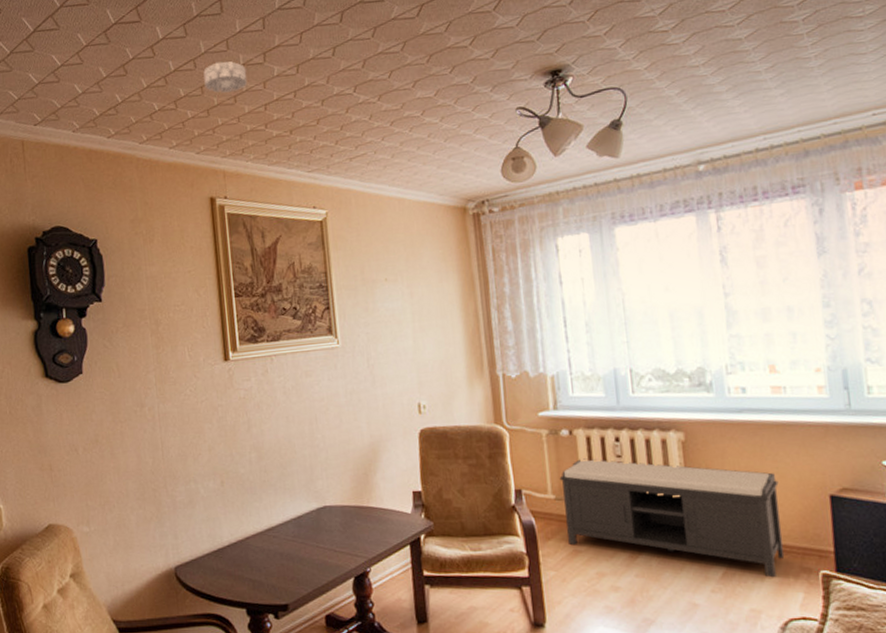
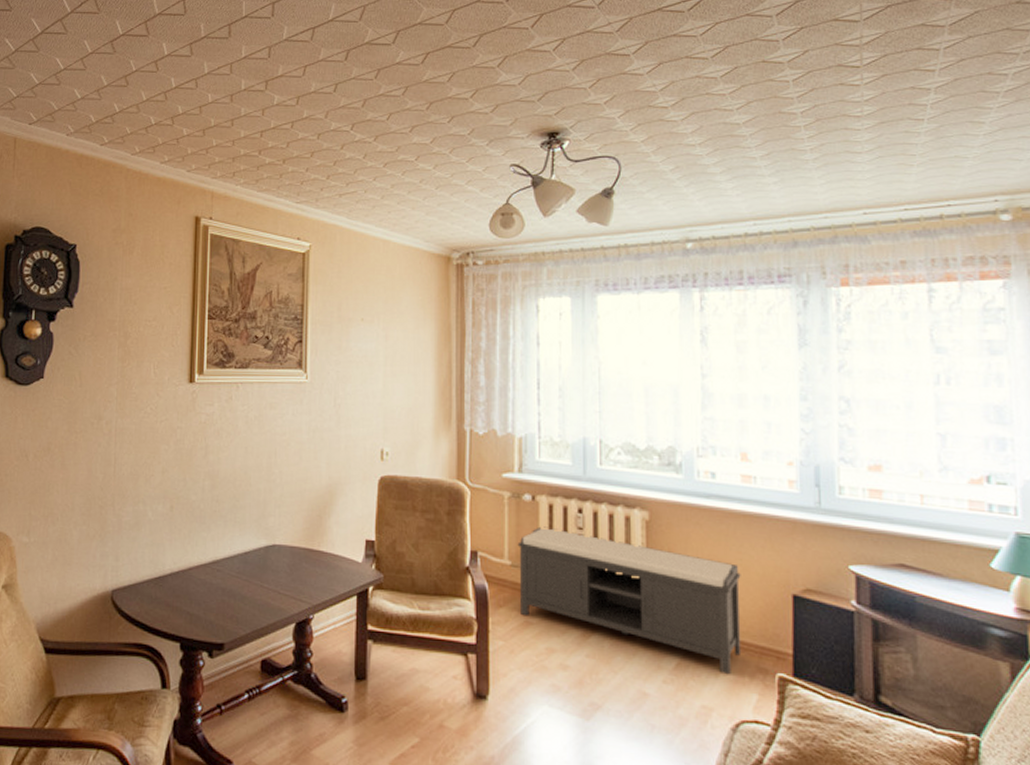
smoke detector: present [203,61,248,93] -> none [204,84,247,115]

